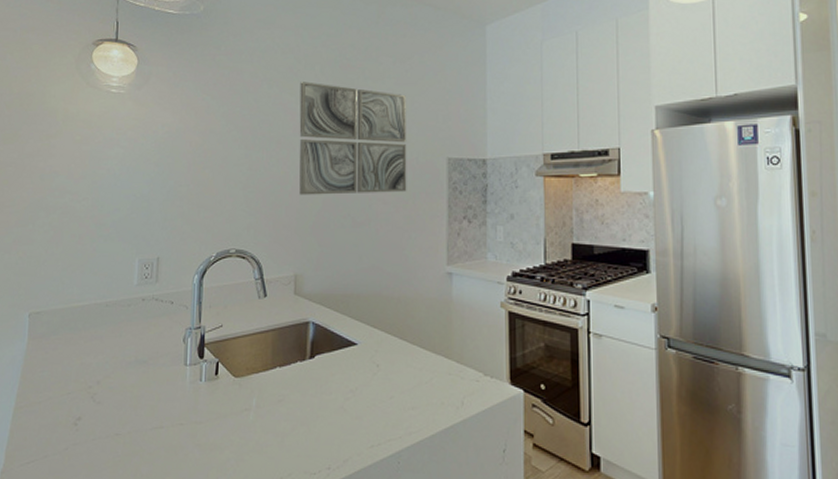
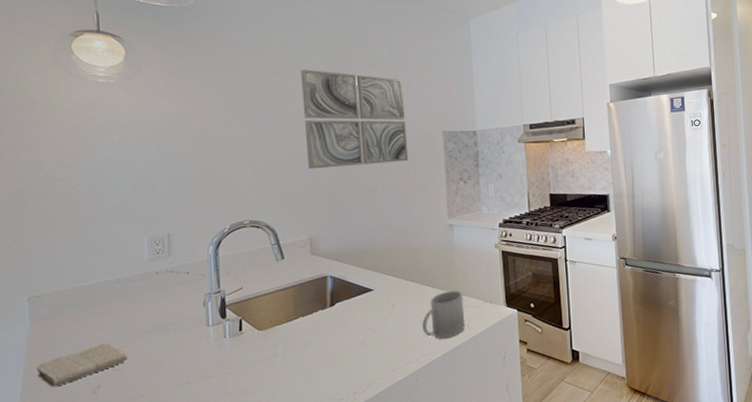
washcloth: none [28,371,109,413] -> present [36,343,128,388]
mug: none [409,355,459,416] -> present [422,290,465,339]

